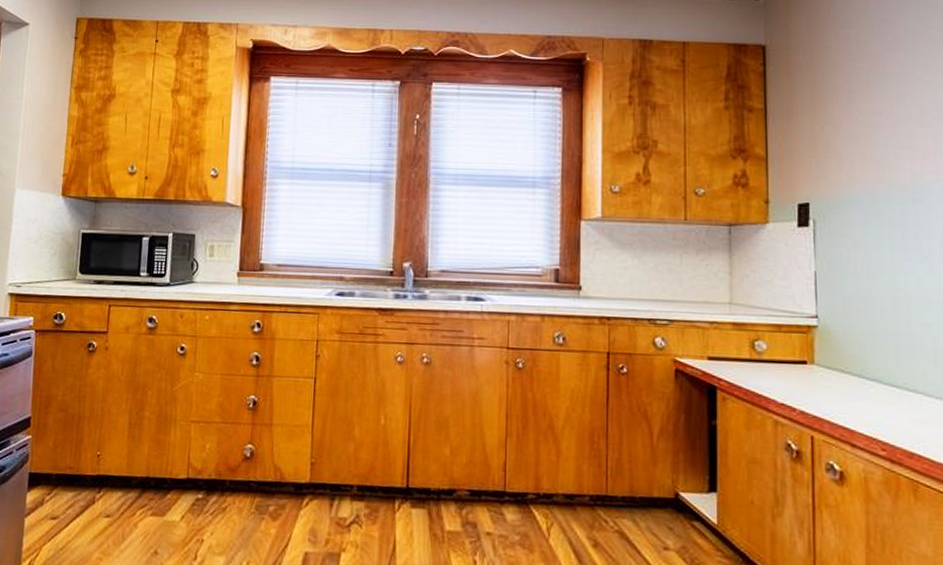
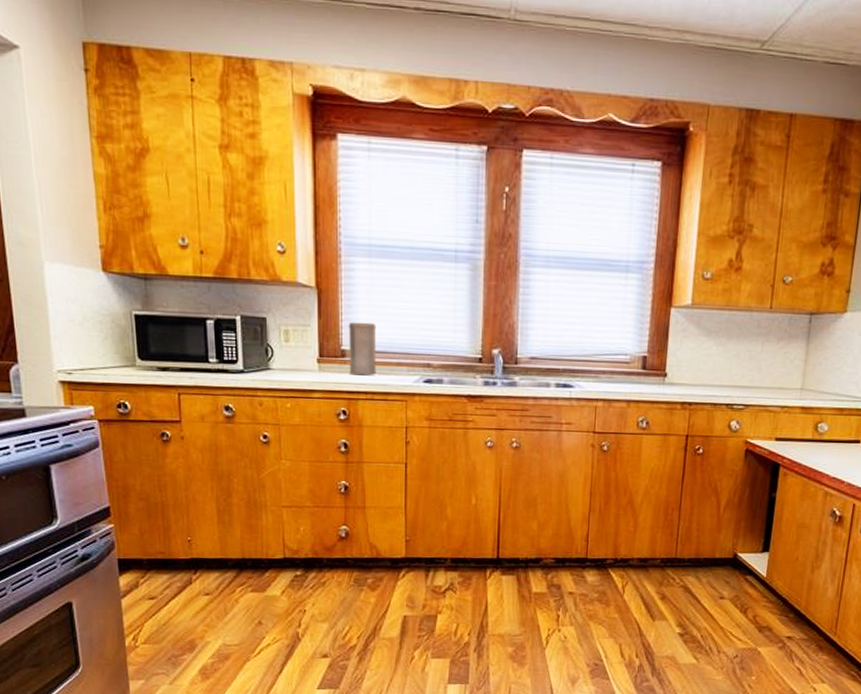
canister: none [266,237,294,289] -> present [348,321,377,376]

